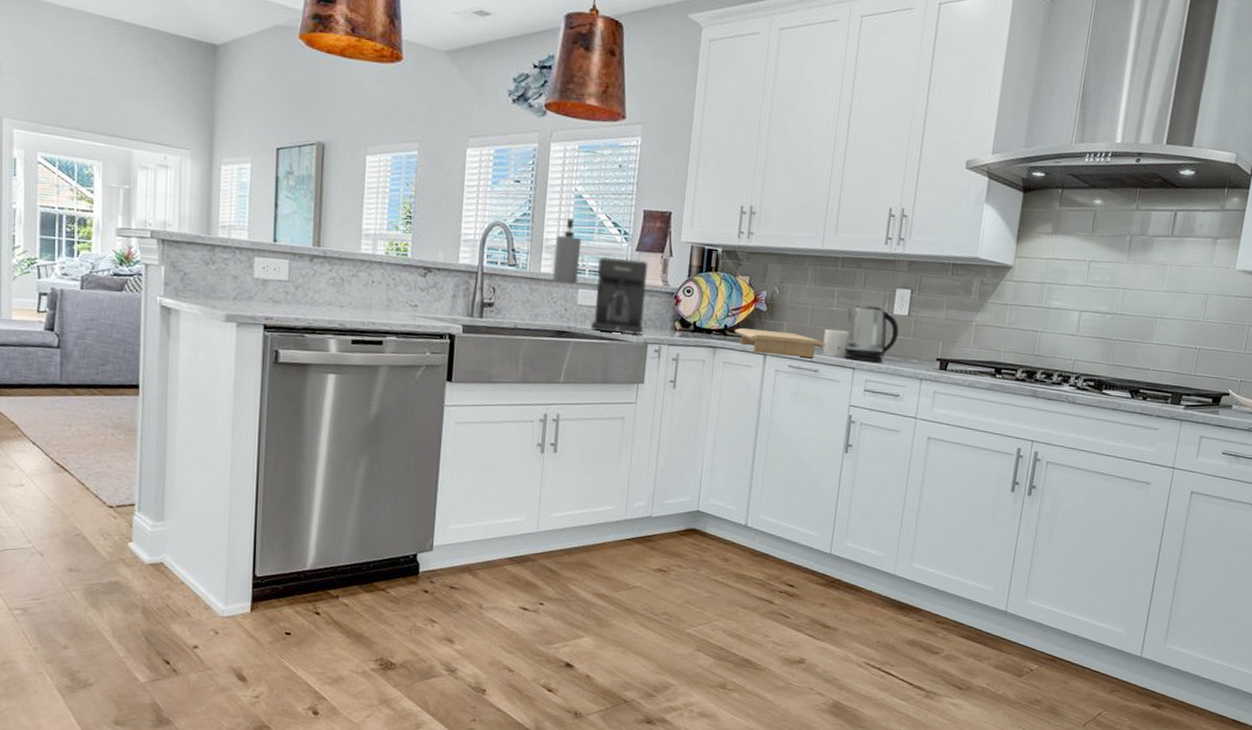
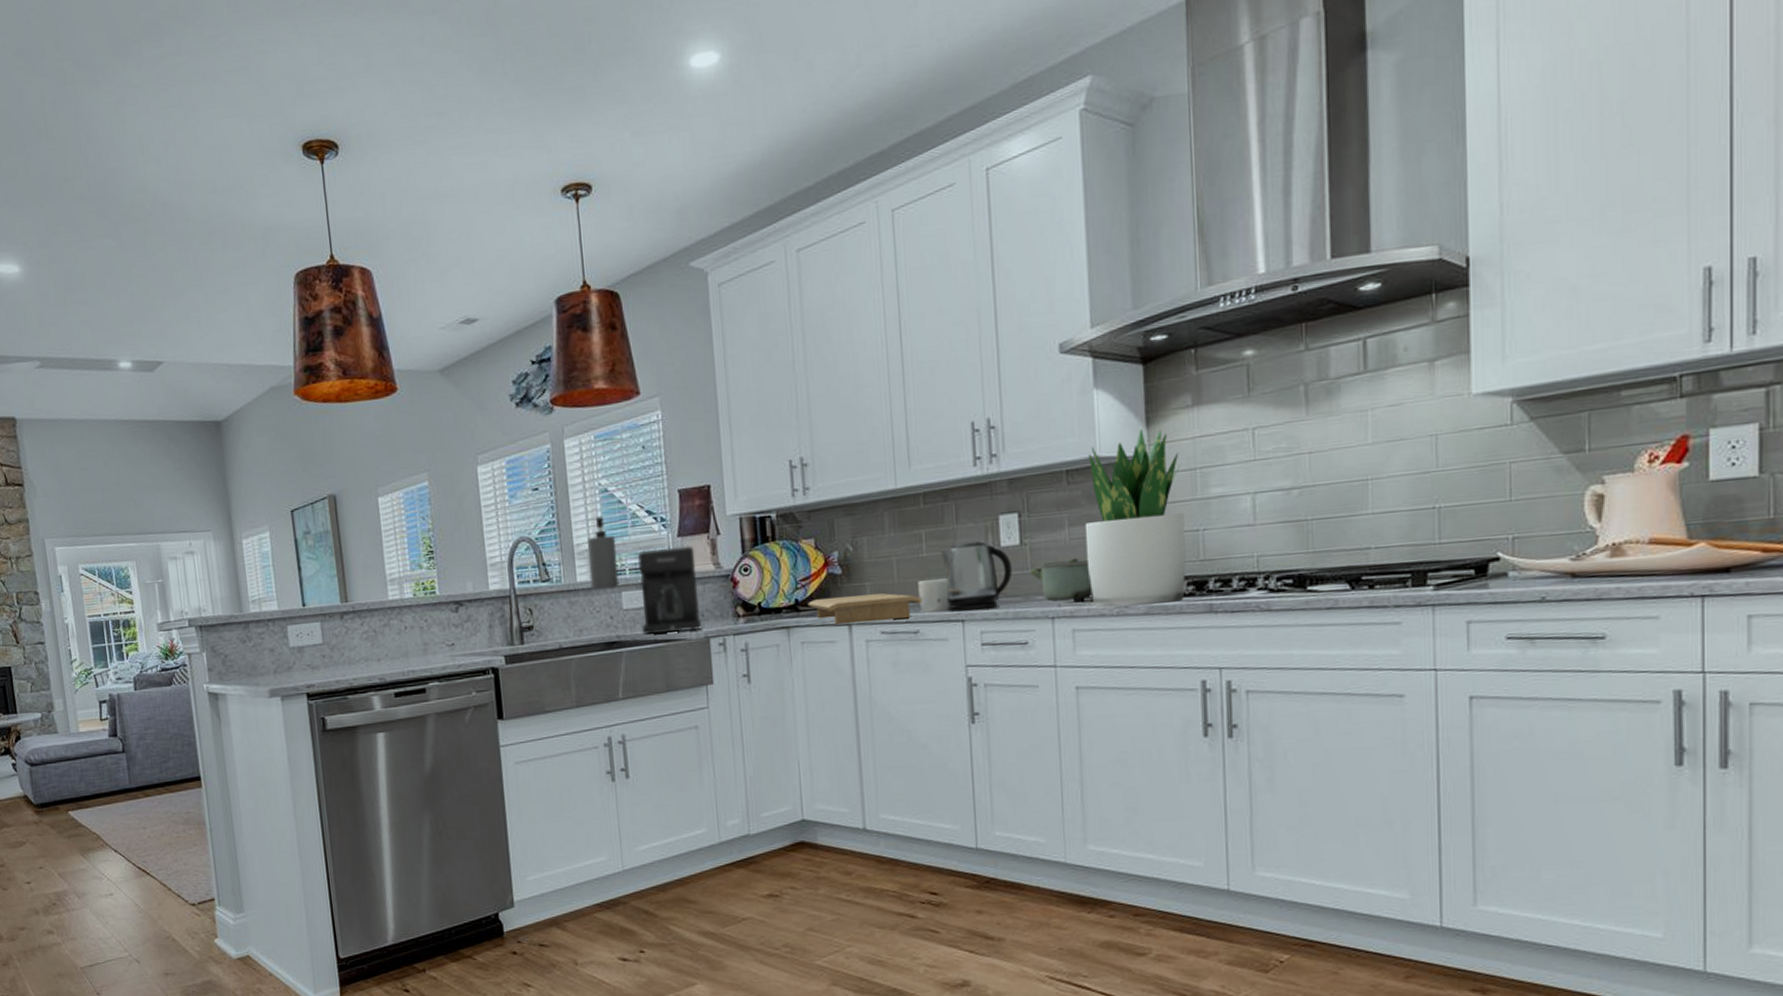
cooking pot: none [910,334,956,369] -> present [1029,559,1093,602]
planter: none [952,243,1036,385] -> present [1084,429,1186,608]

